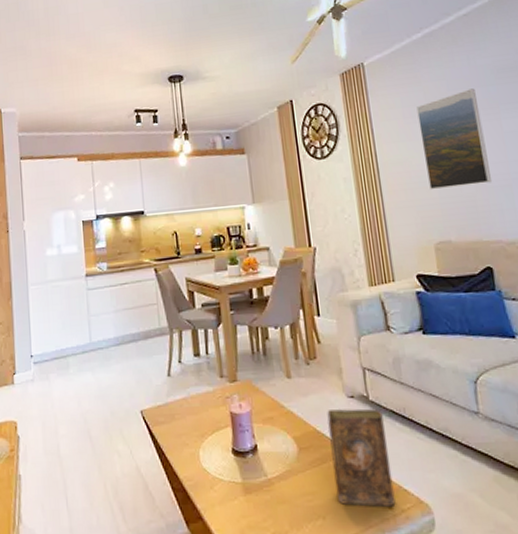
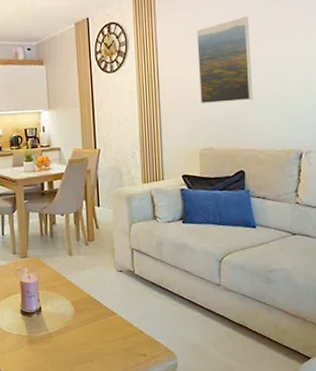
book: present [327,408,396,507] -> none [100,280,149,354]

